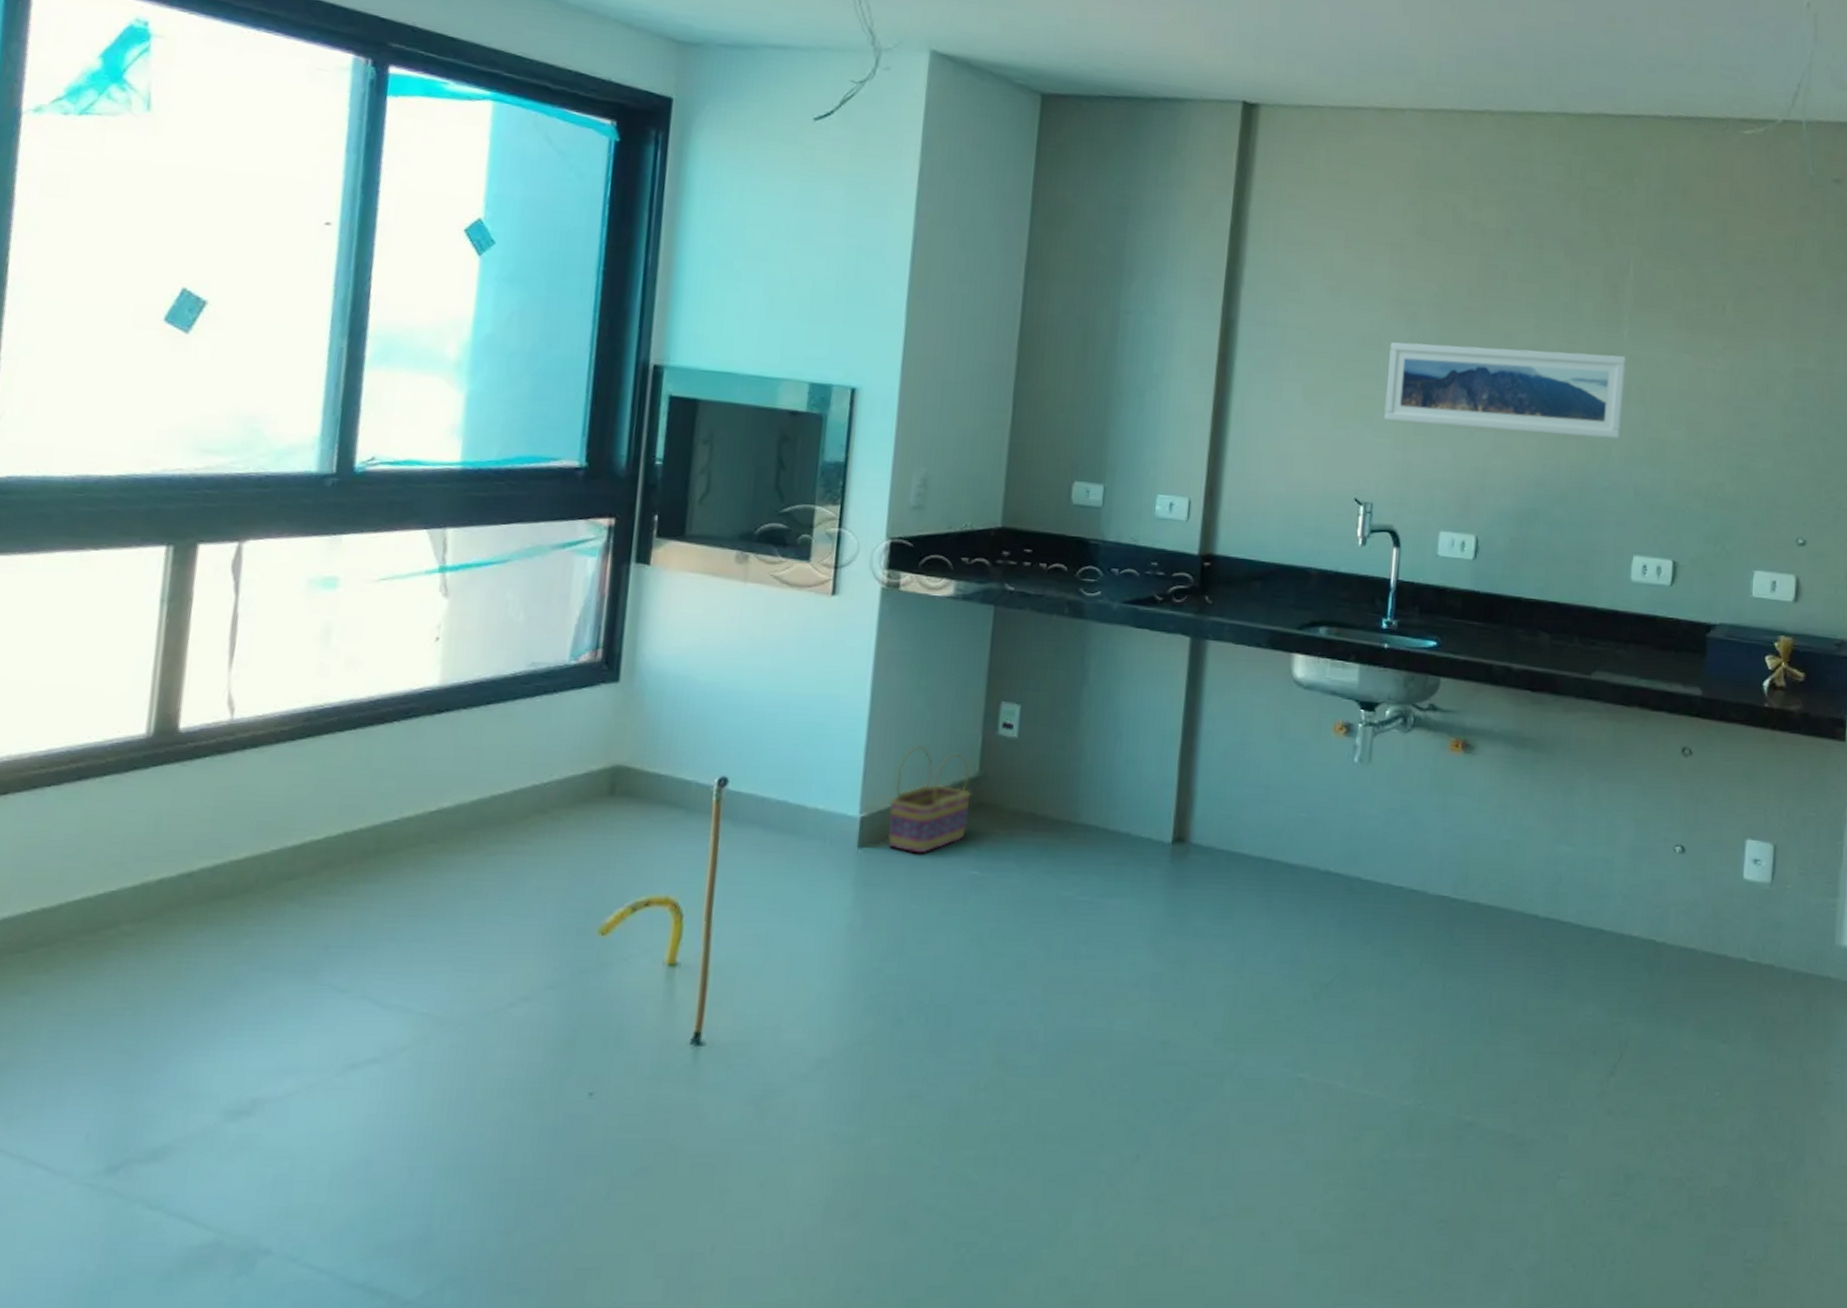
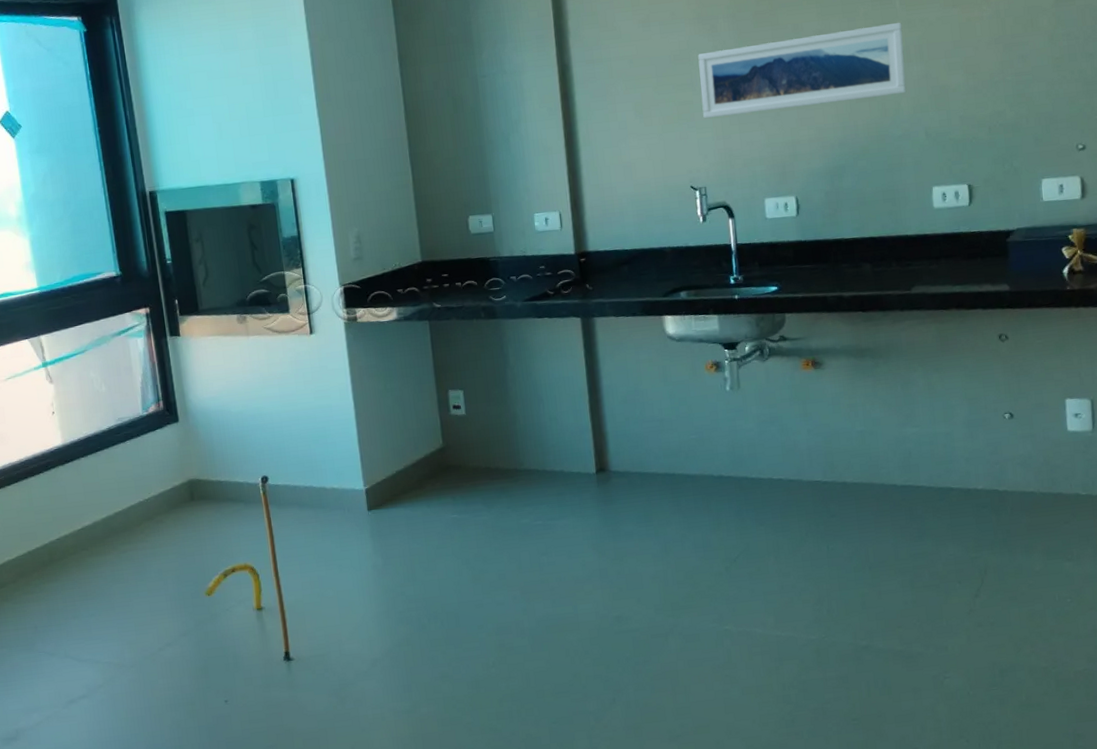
basket: present [887,746,971,854] -> none [383,432,442,509]

